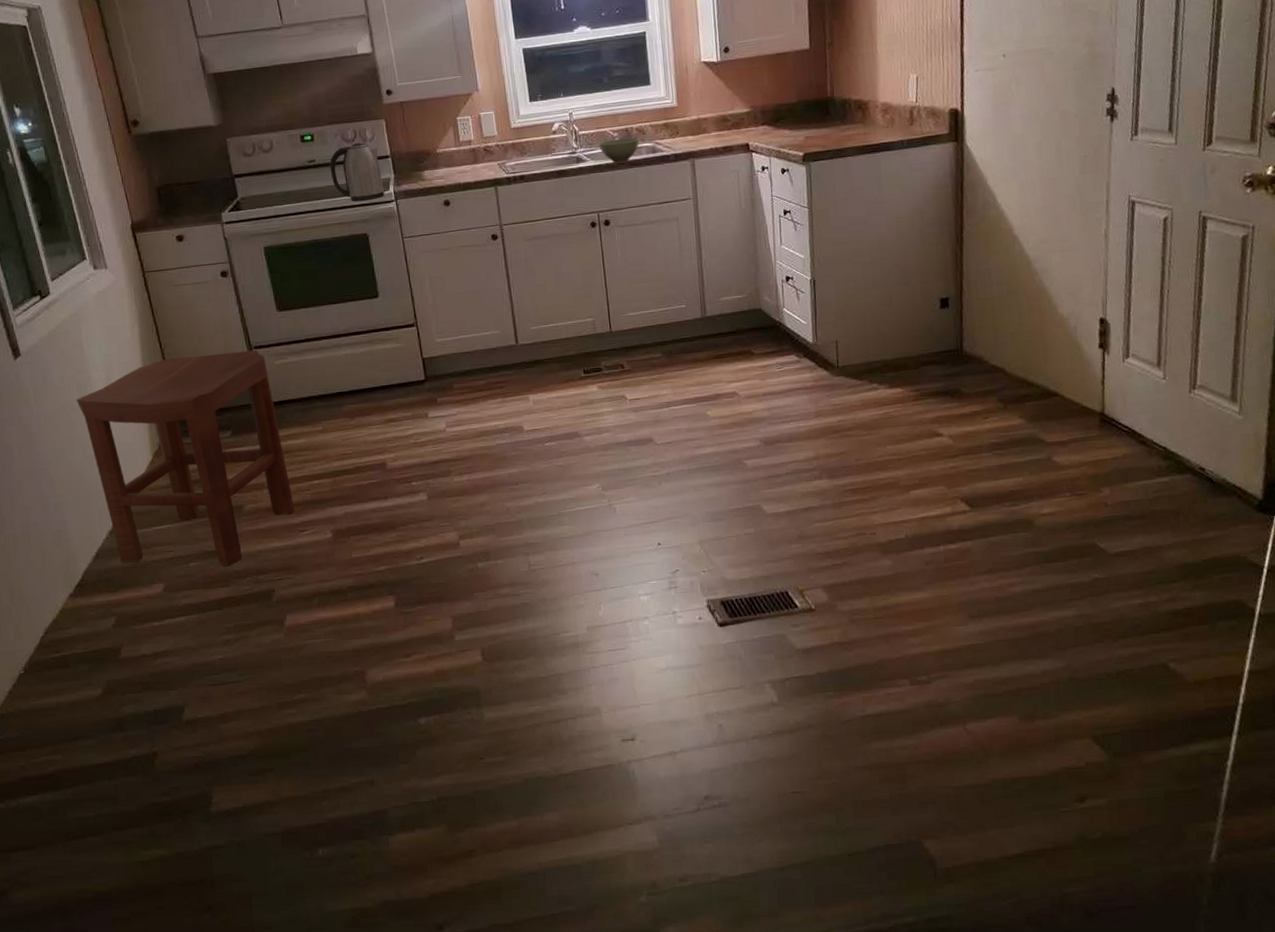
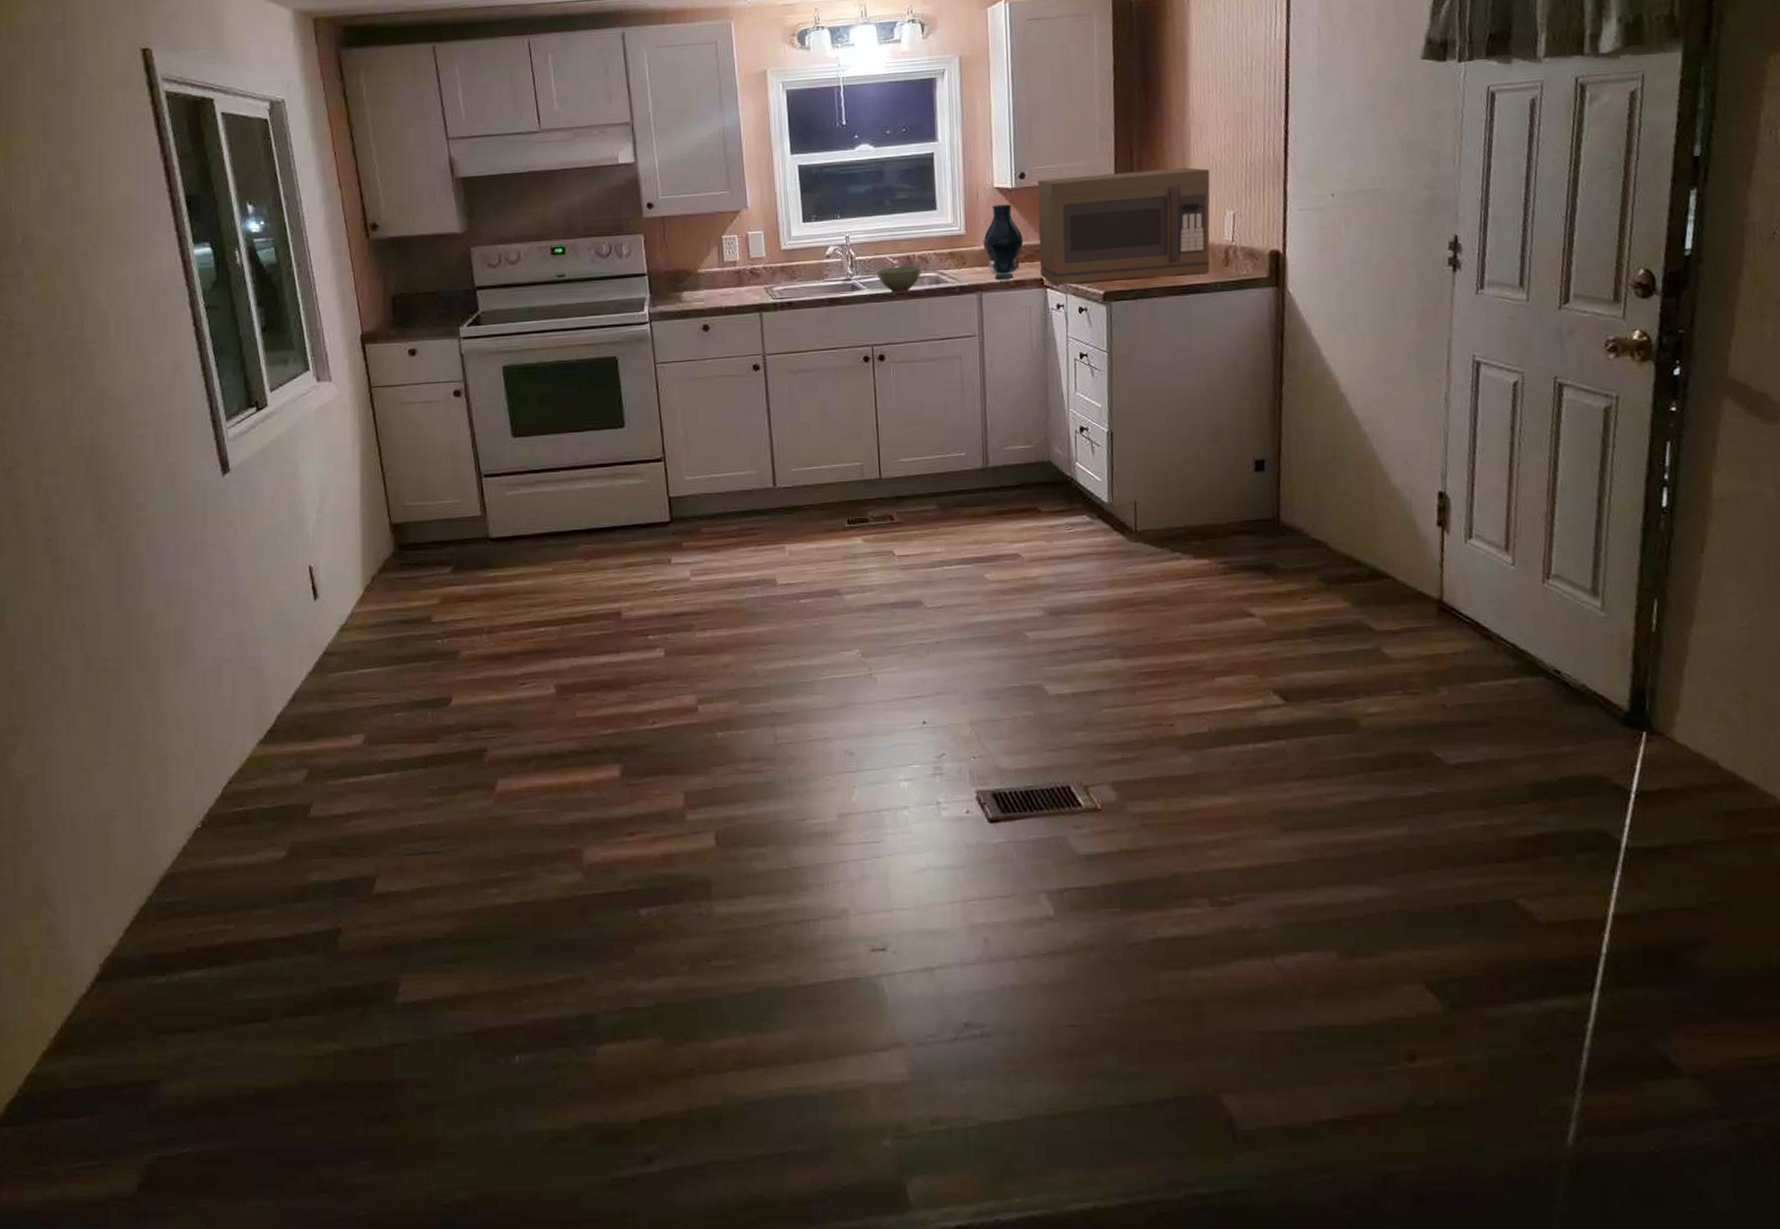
stool: present [76,349,295,567] -> none [285,478,516,720]
kettle: present [329,143,385,202] -> none [580,258,638,322]
vase: none [693,76,730,147] -> present [983,204,1024,280]
microwave: none [740,36,897,150] -> present [1037,167,1210,285]

